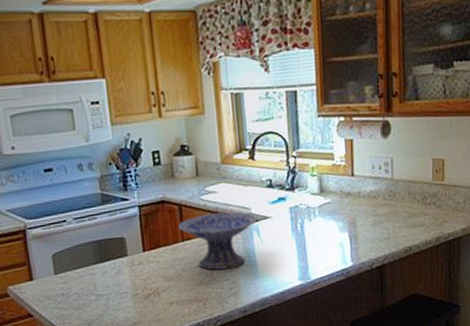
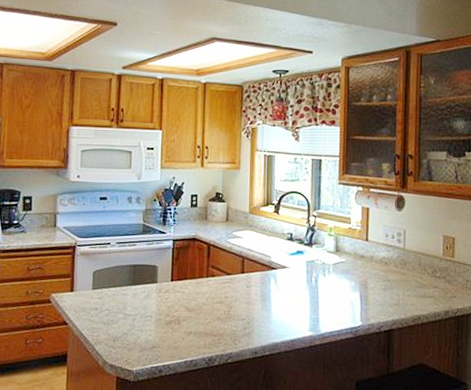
decorative bowl: present [178,212,257,270] -> none [204,256,276,309]

